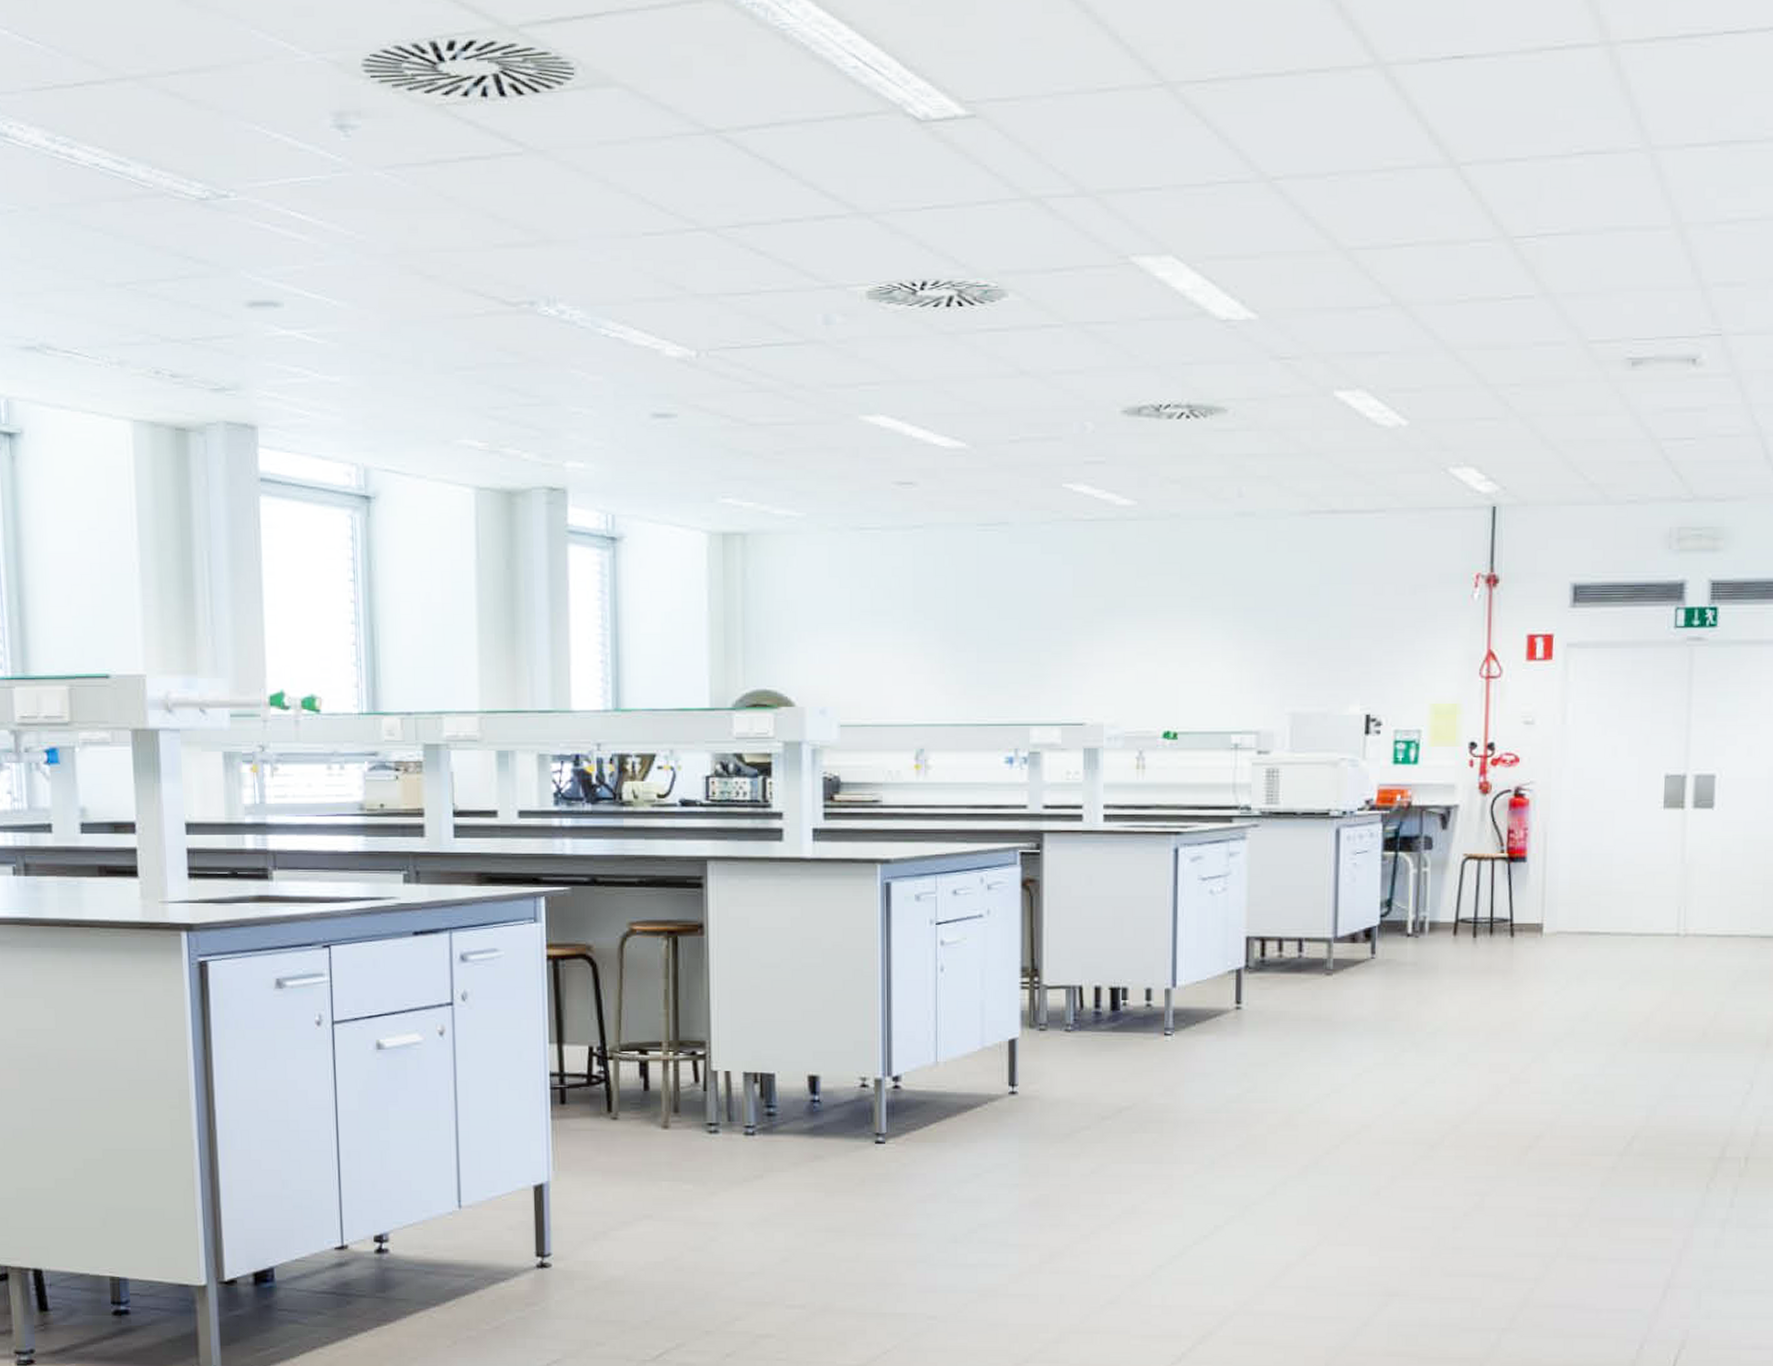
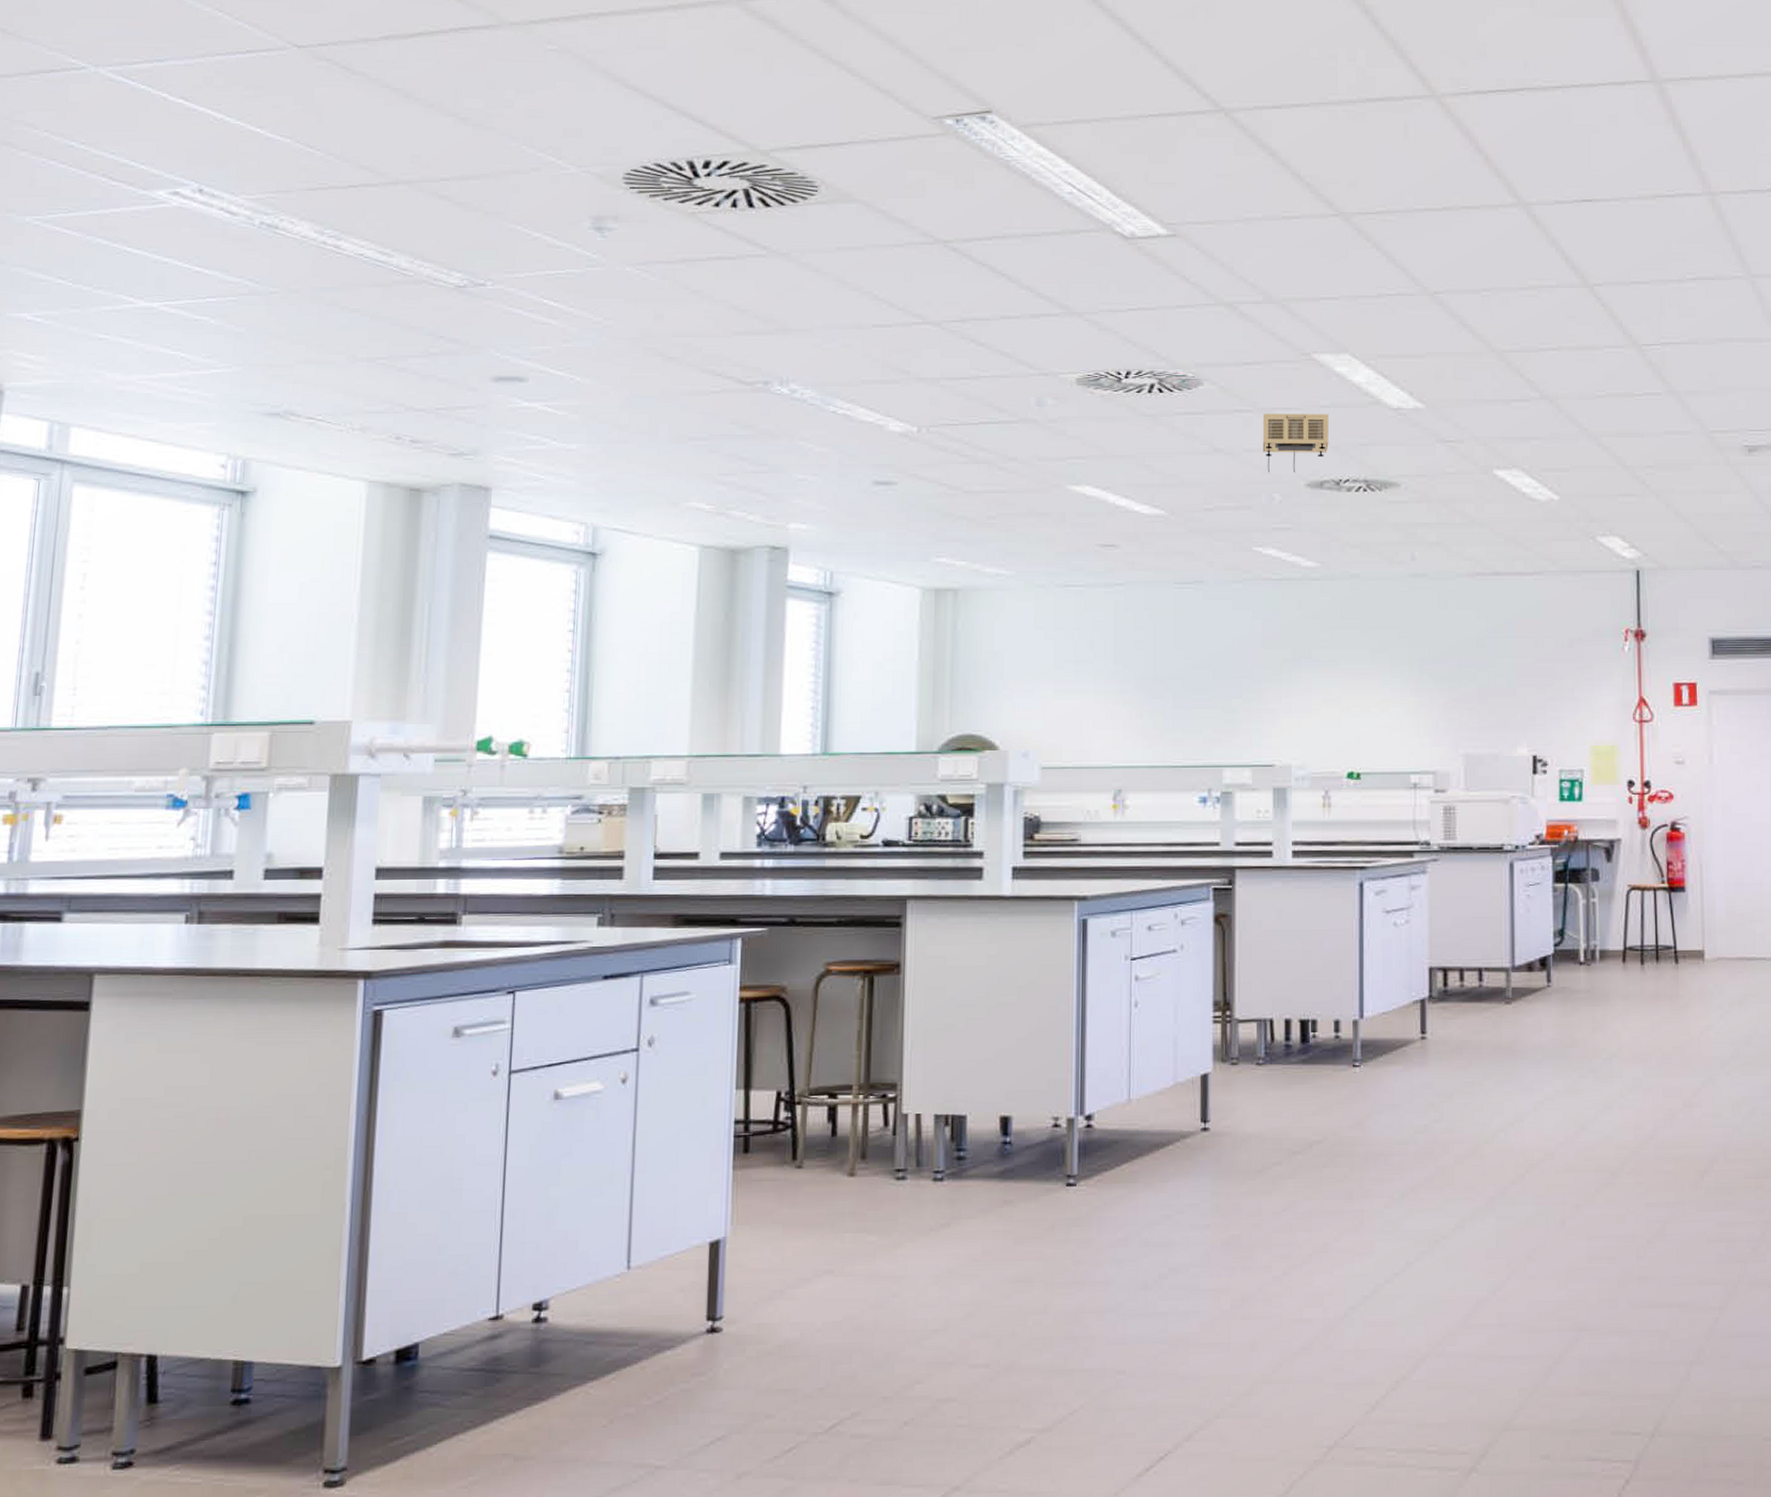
projector: none [1073,328,1148,399] -> present [1262,414,1329,473]

